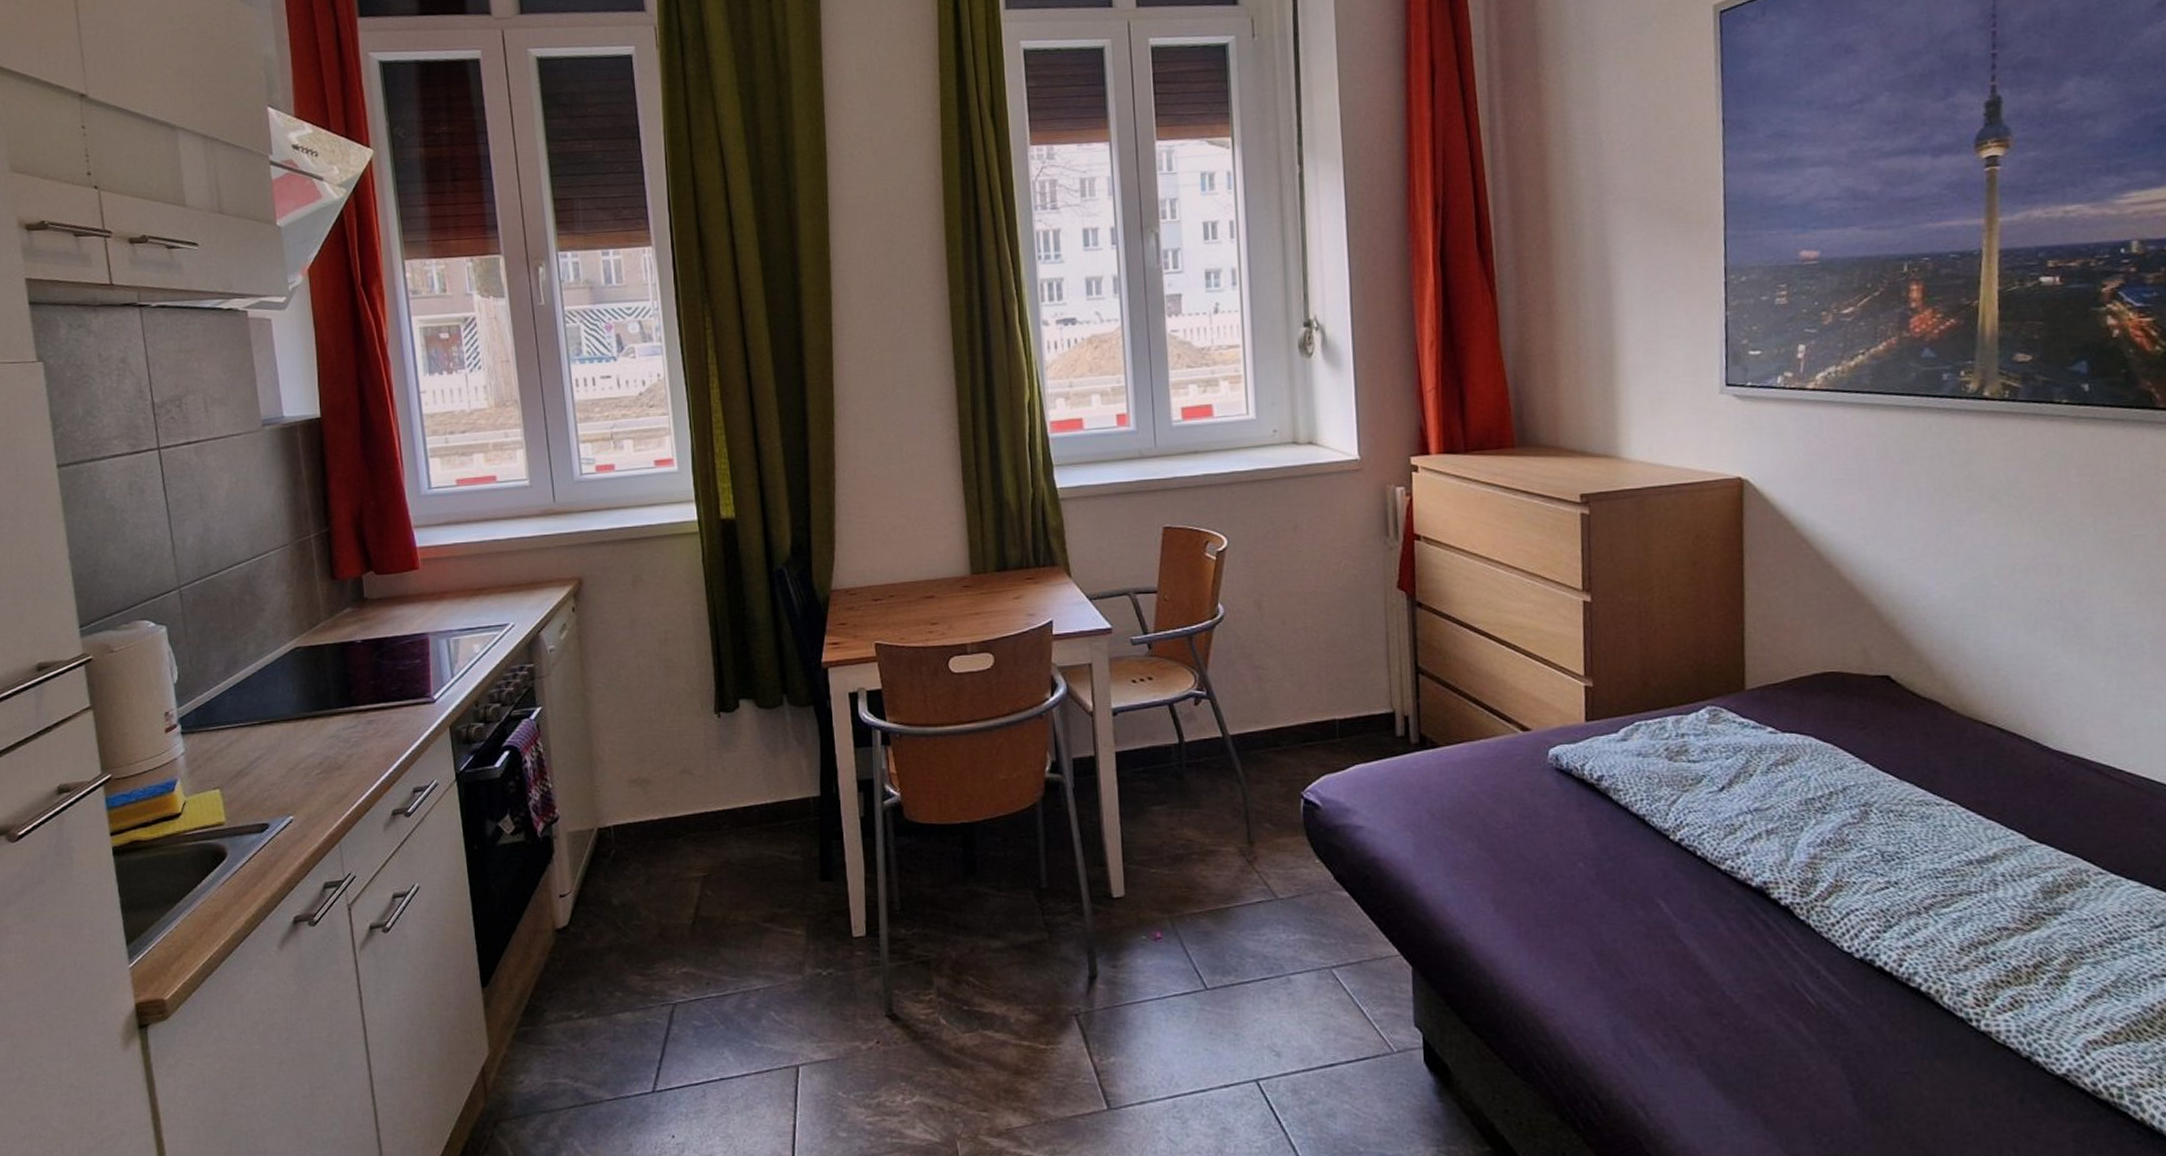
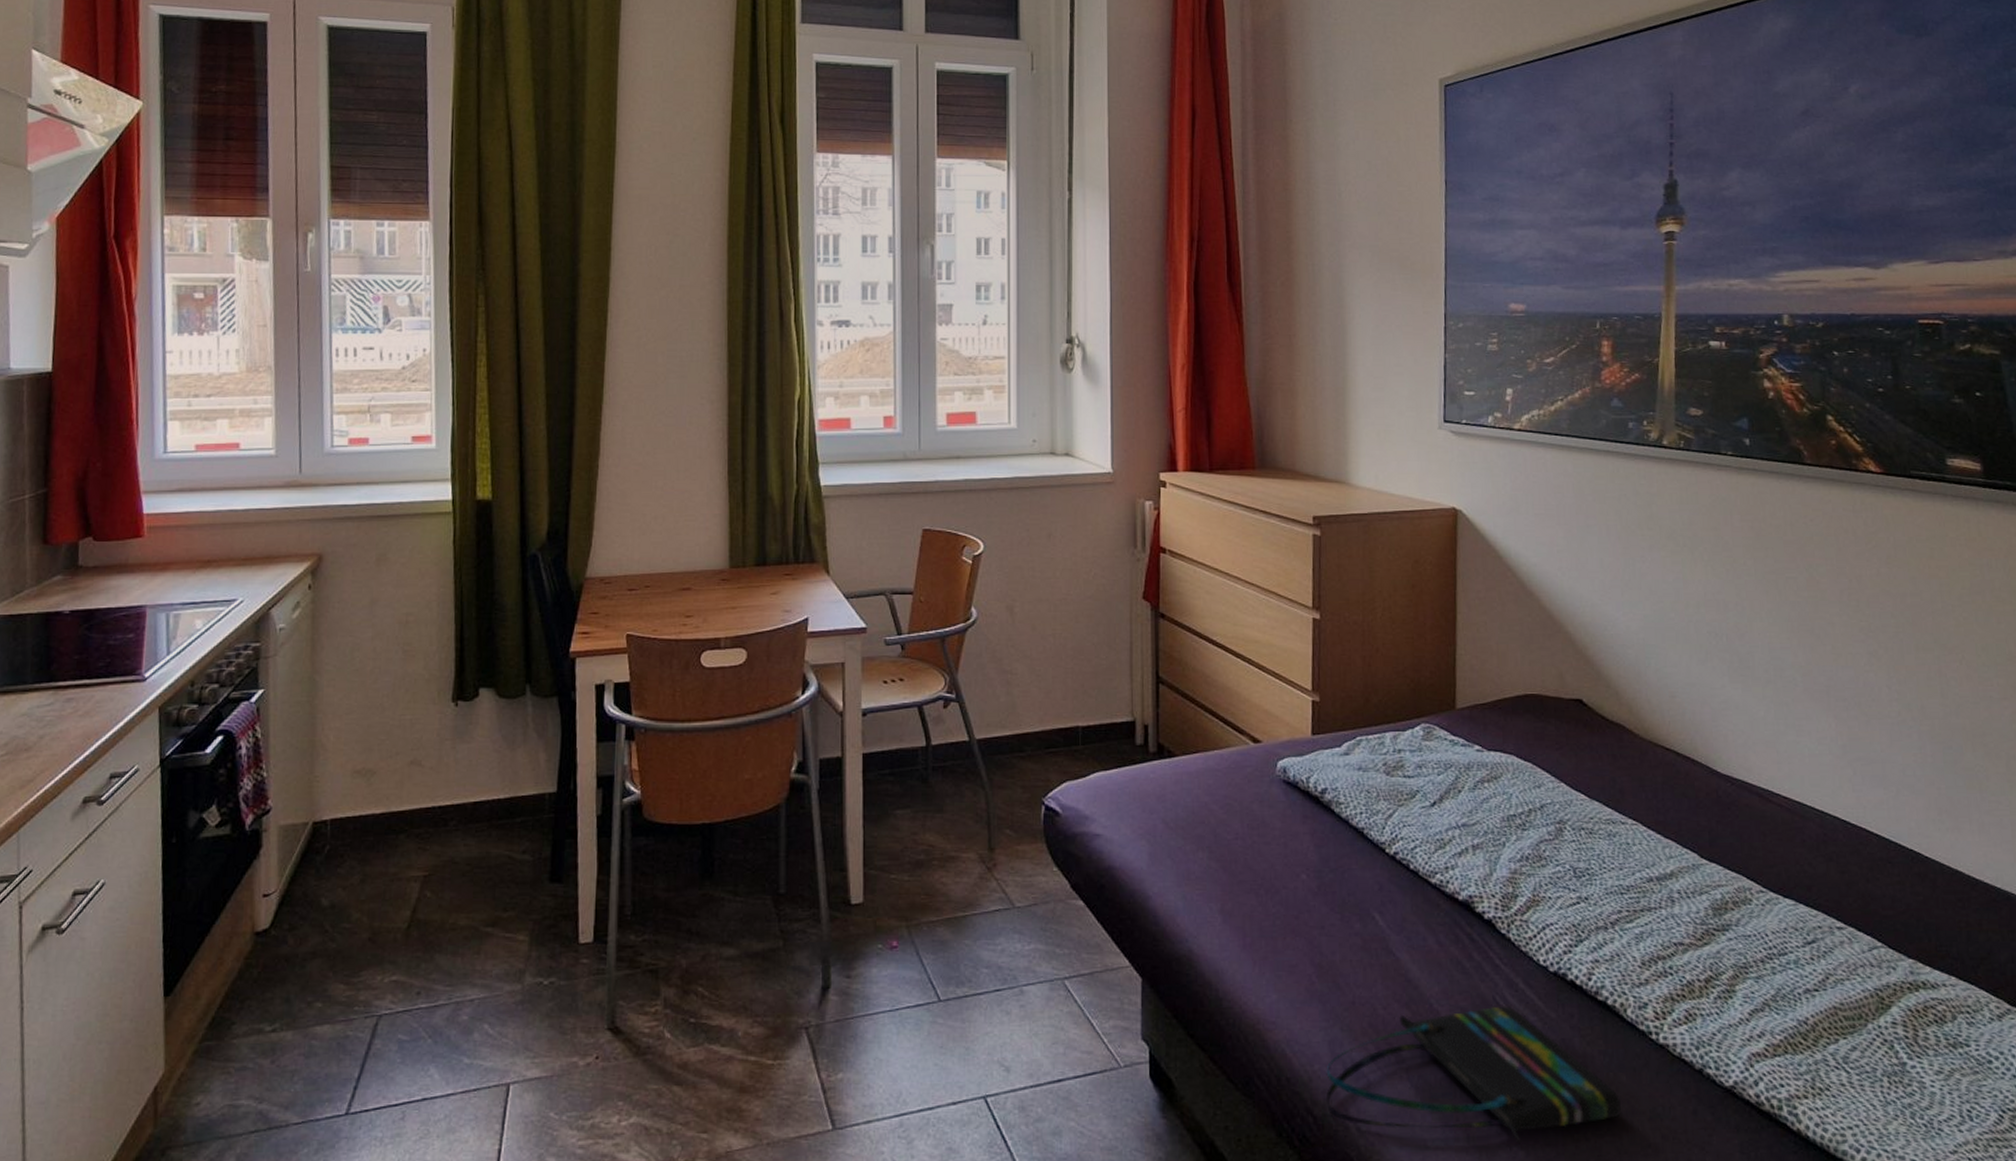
tote bag: none [1610,992,1937,1131] -> present [1326,1006,1621,1144]

